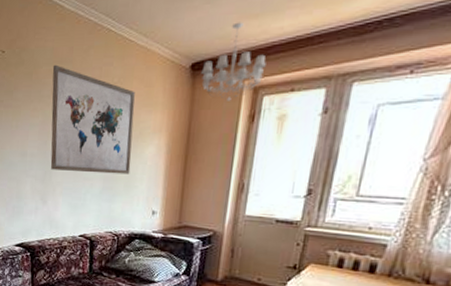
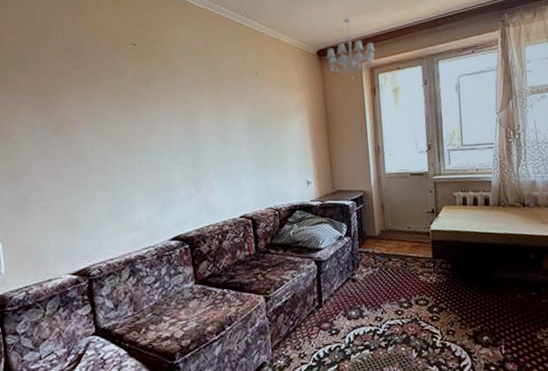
wall art: present [50,64,135,175] -> none [189,55,281,155]

